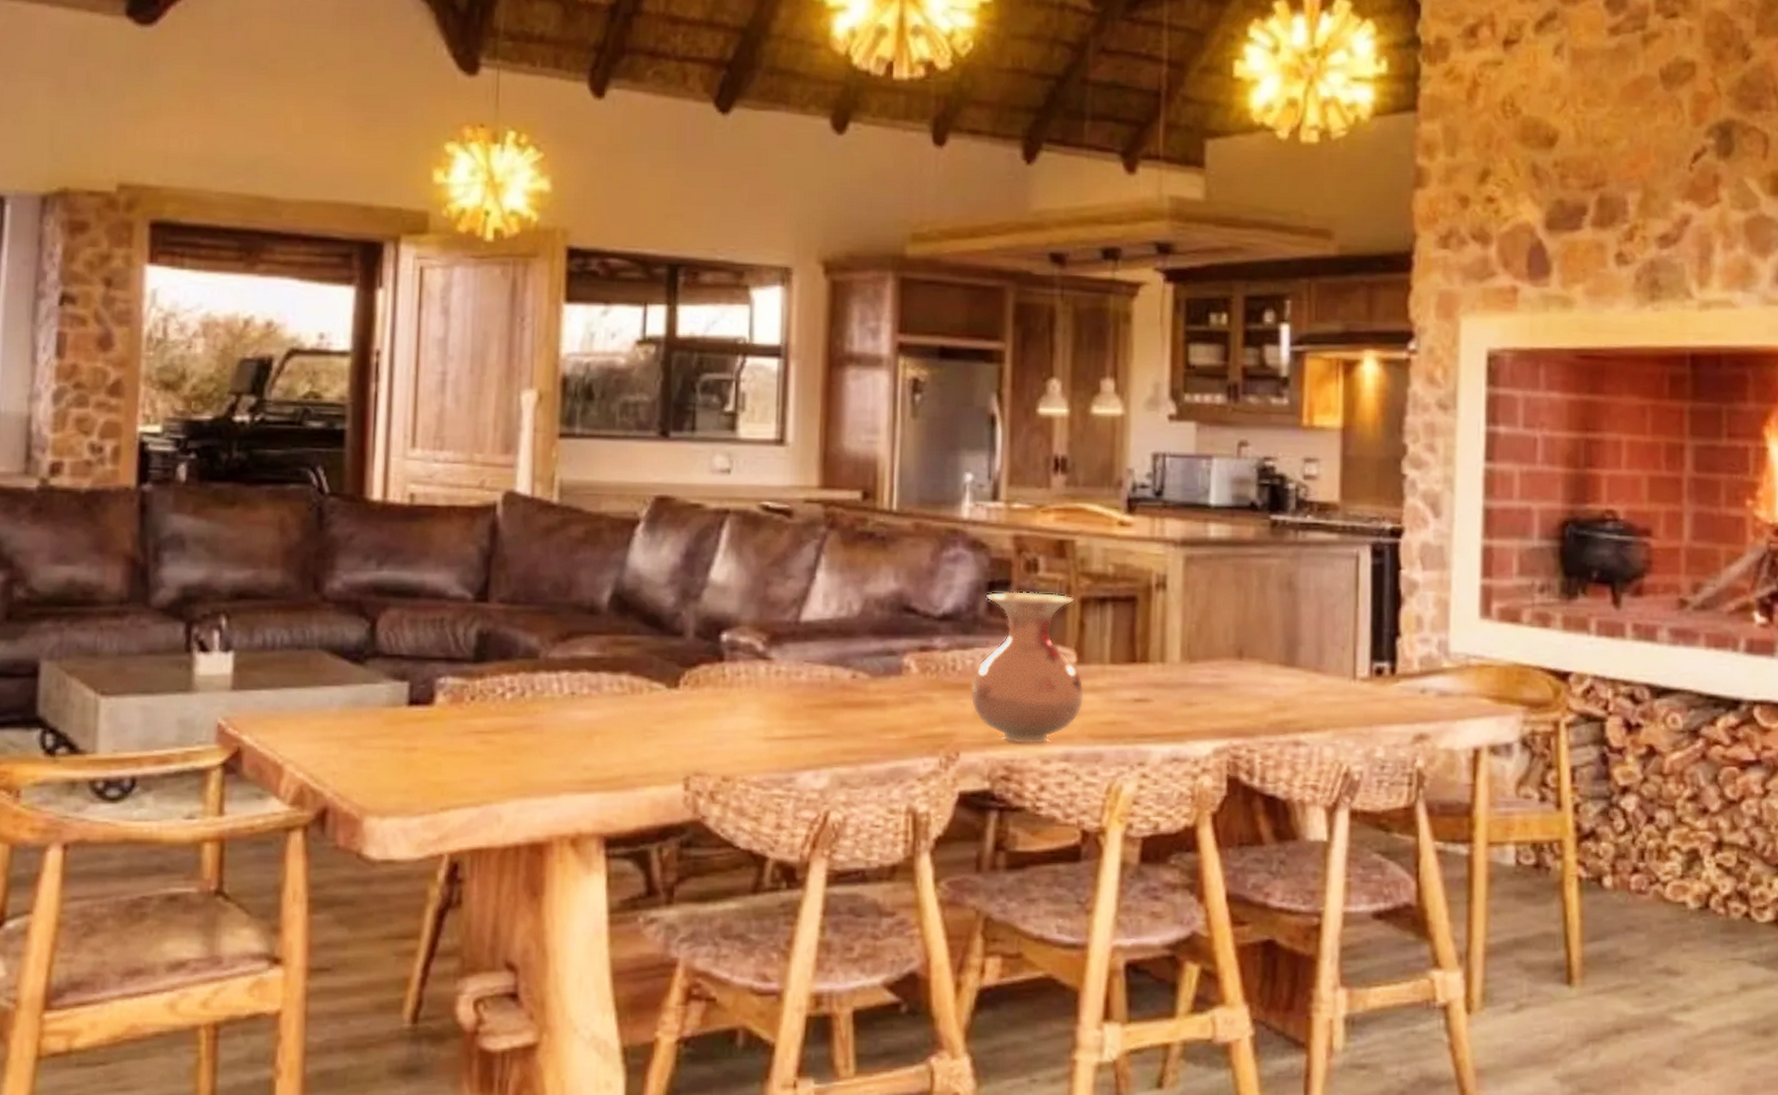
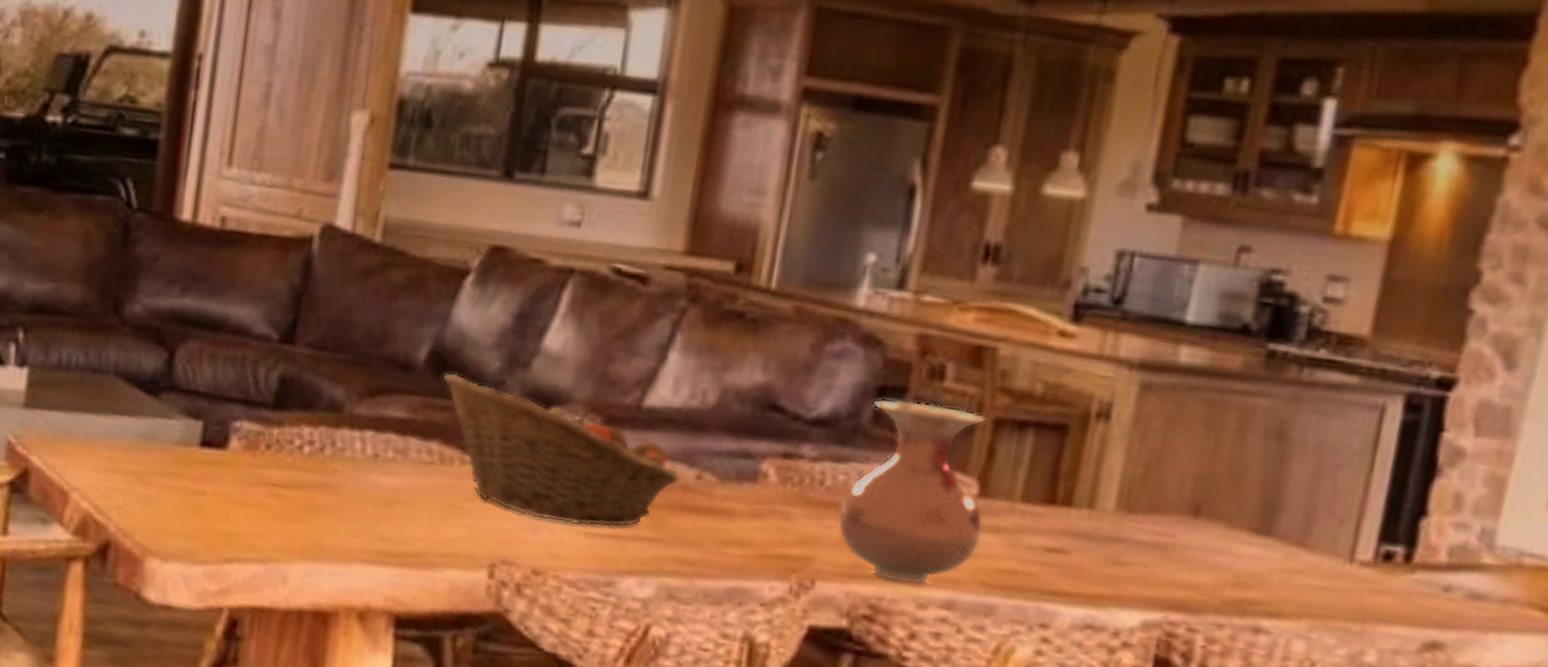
fruit basket: none [625,611,838,732] -> present [442,372,680,528]

